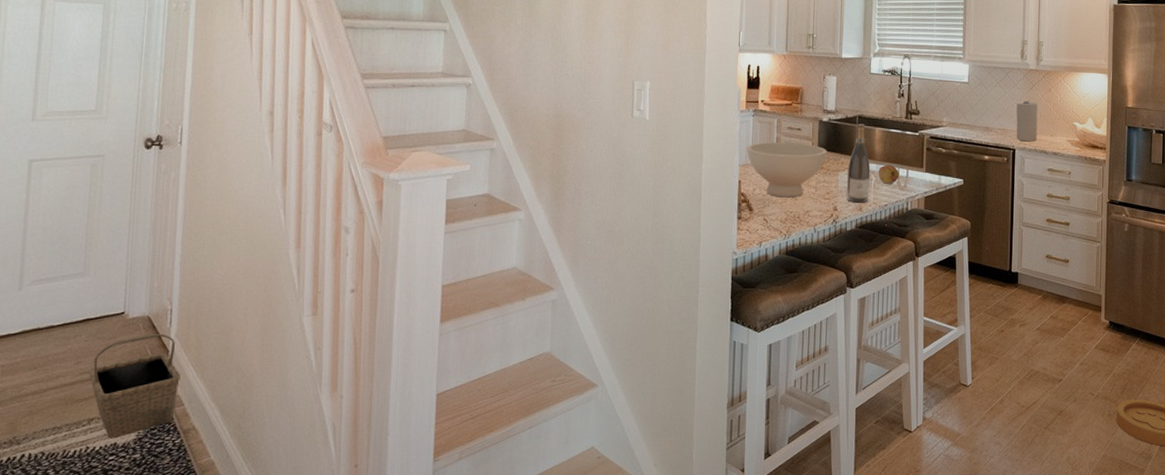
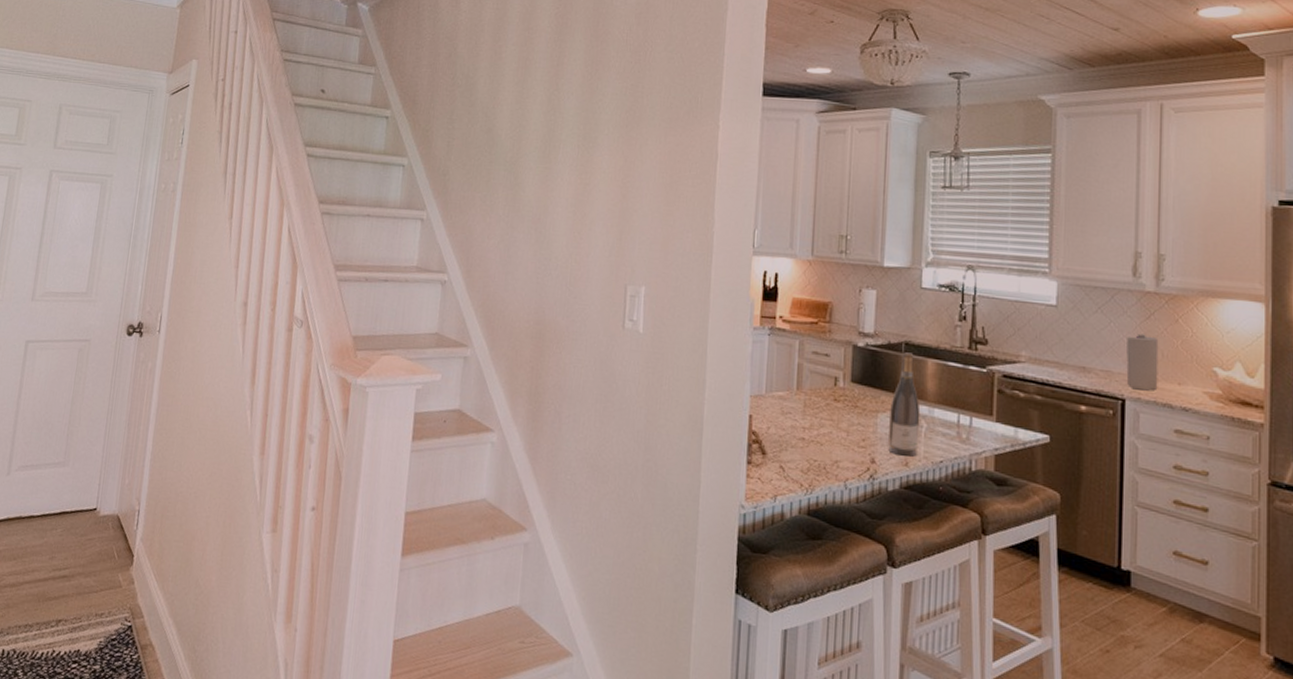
basket: present [89,333,181,439] -> none [60,535,143,645]
bowl: present [747,142,827,198] -> none [760,369,863,442]
fruit: present [878,165,899,184] -> none [931,408,960,435]

